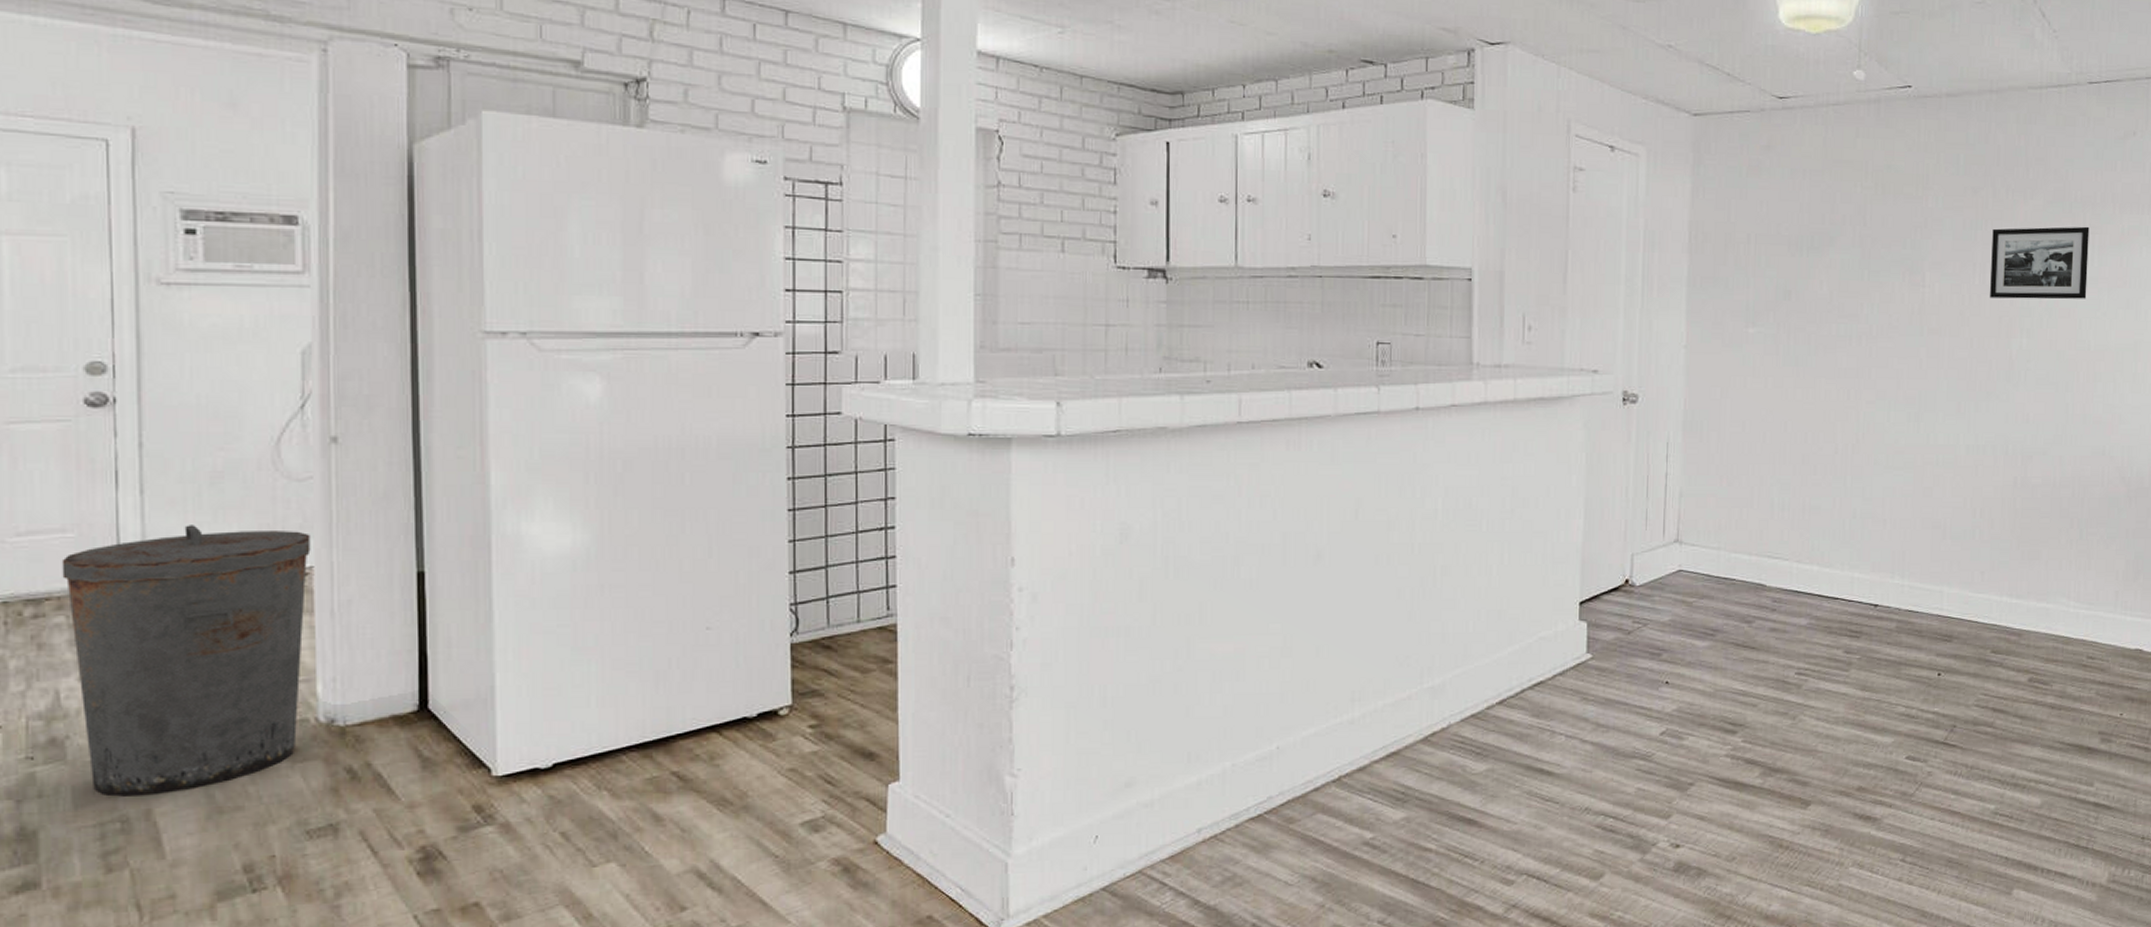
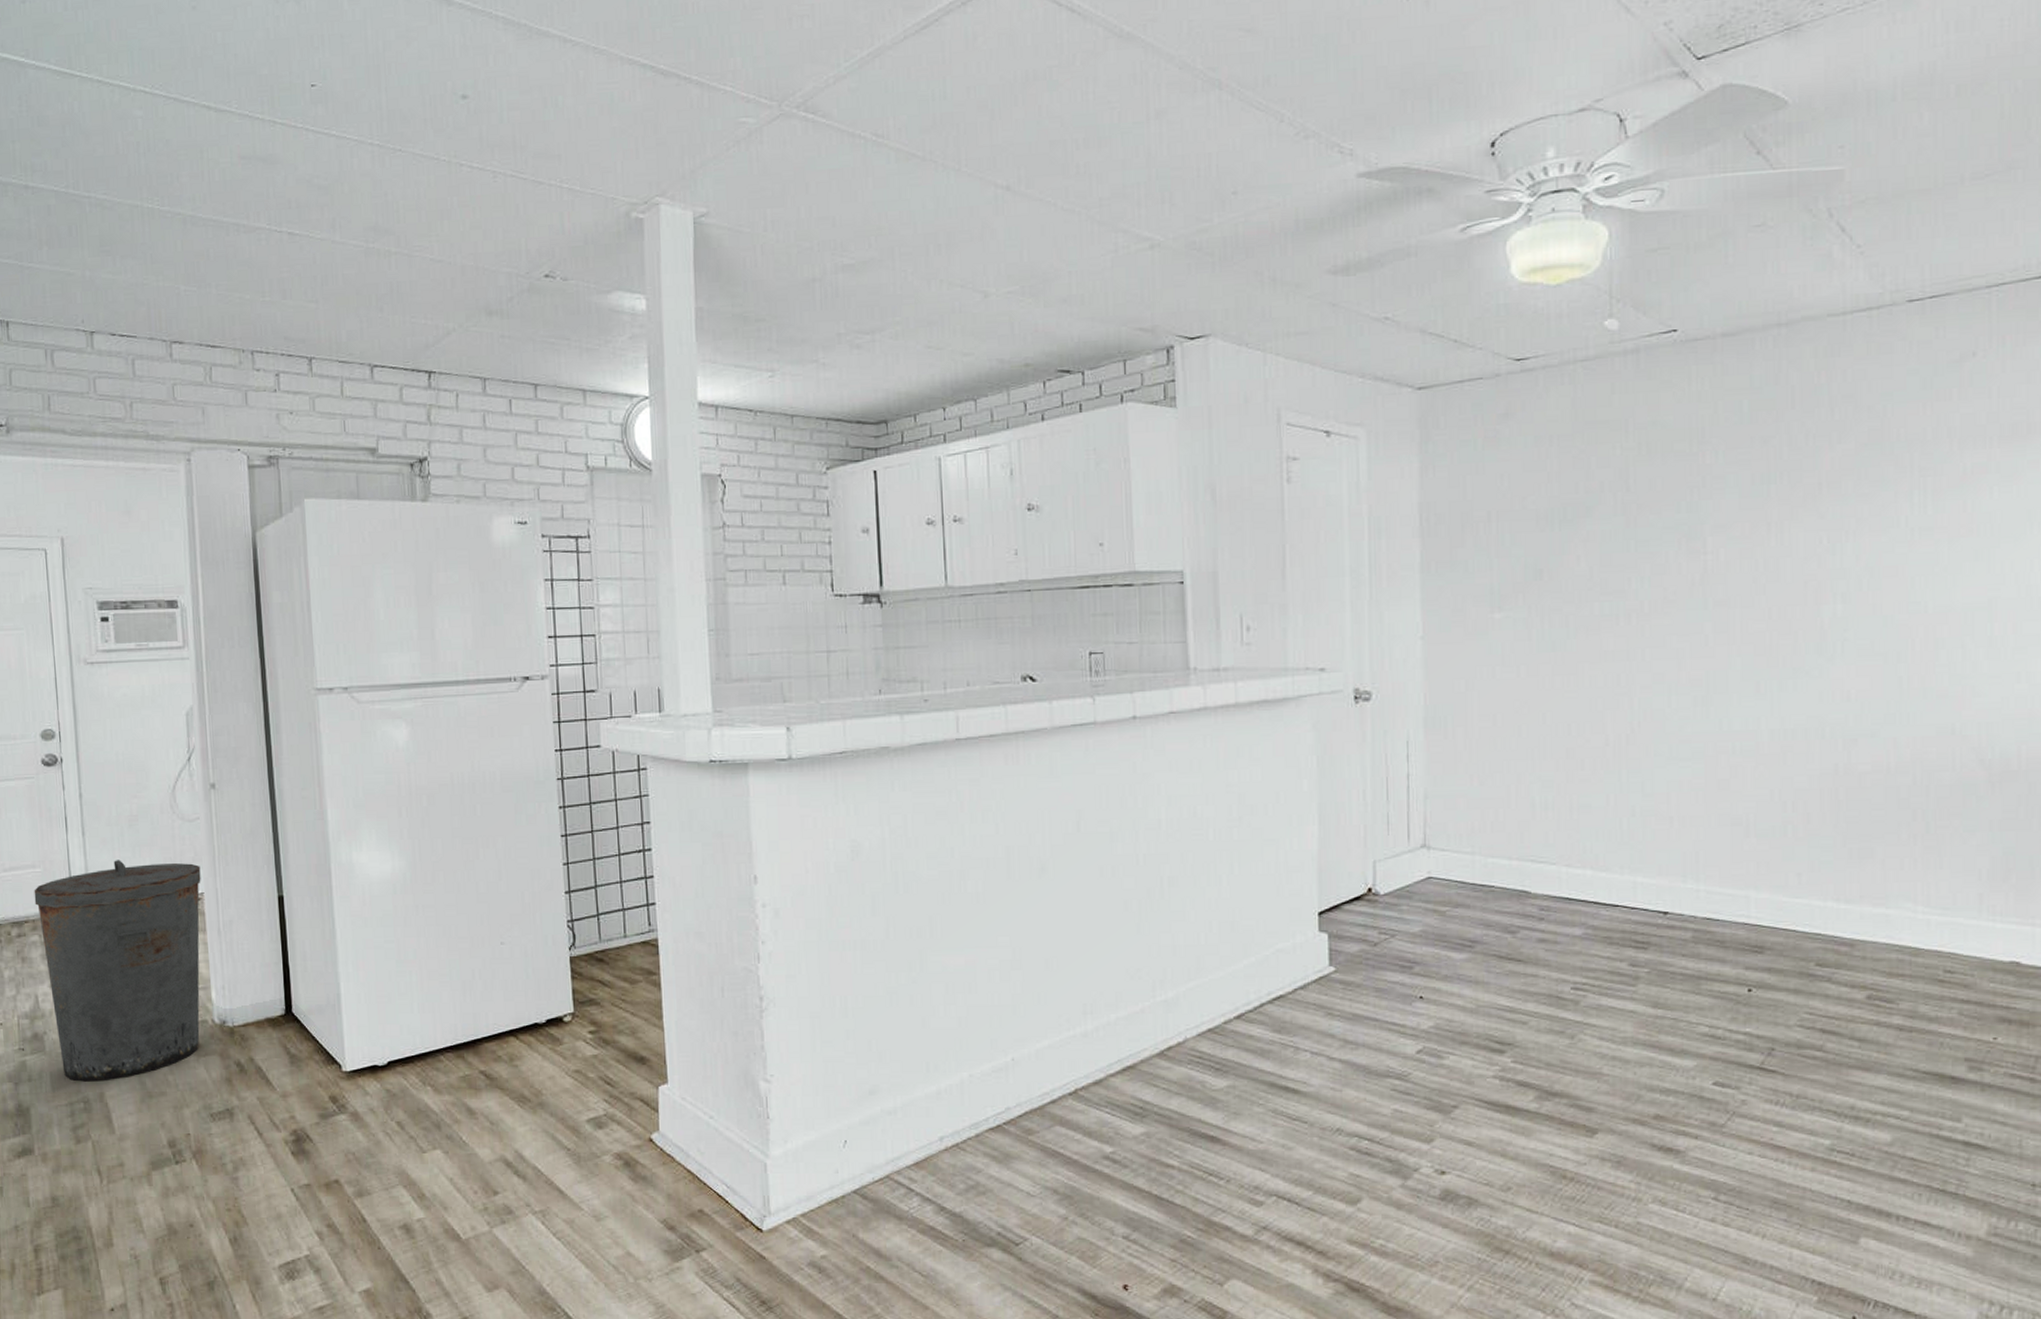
picture frame: present [1990,226,2090,300] -> none [1790,468,1920,561]

